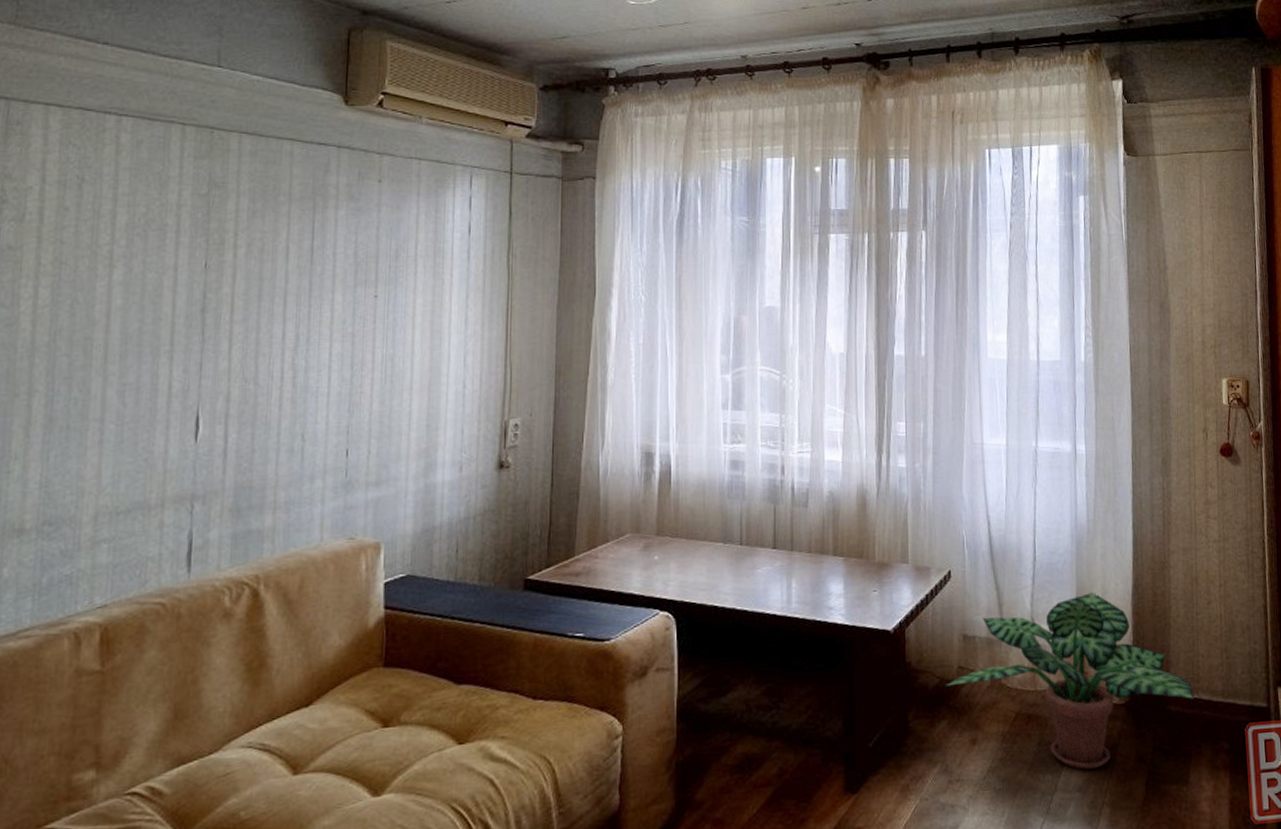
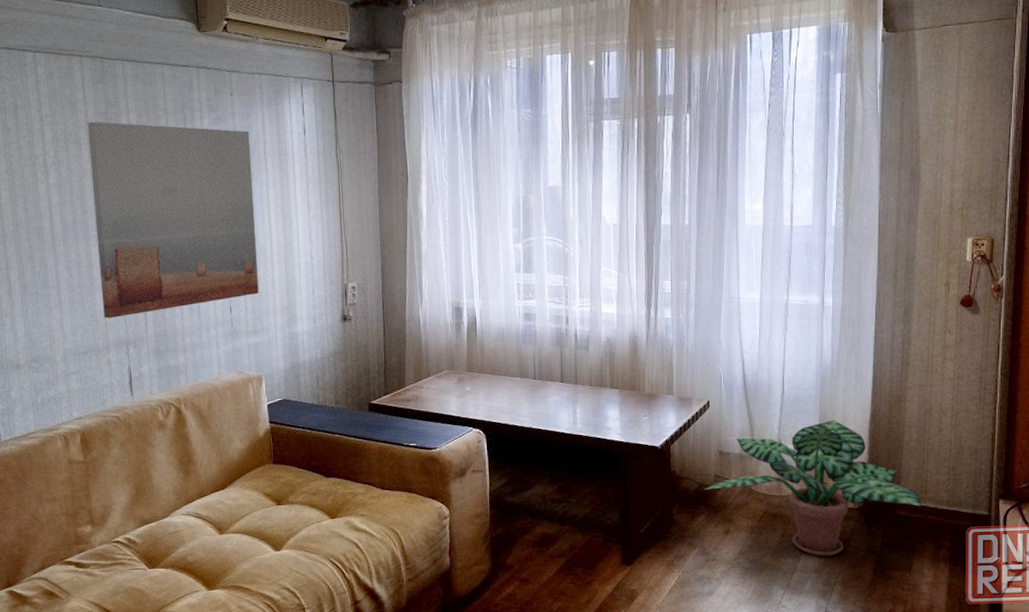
wall art: none [164,206,398,464] -> present [87,122,259,319]

